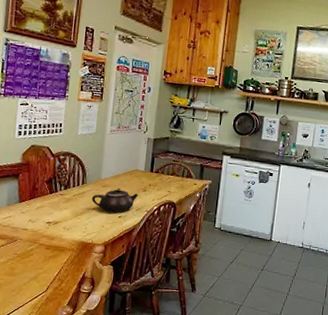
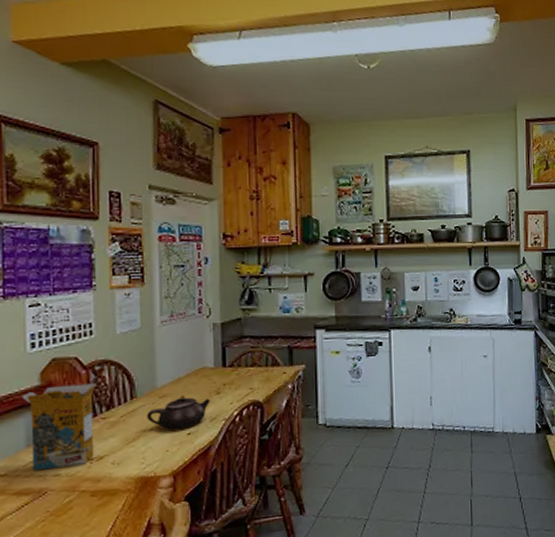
cereal box: none [8,165,60,225] -> present [21,383,96,471]

